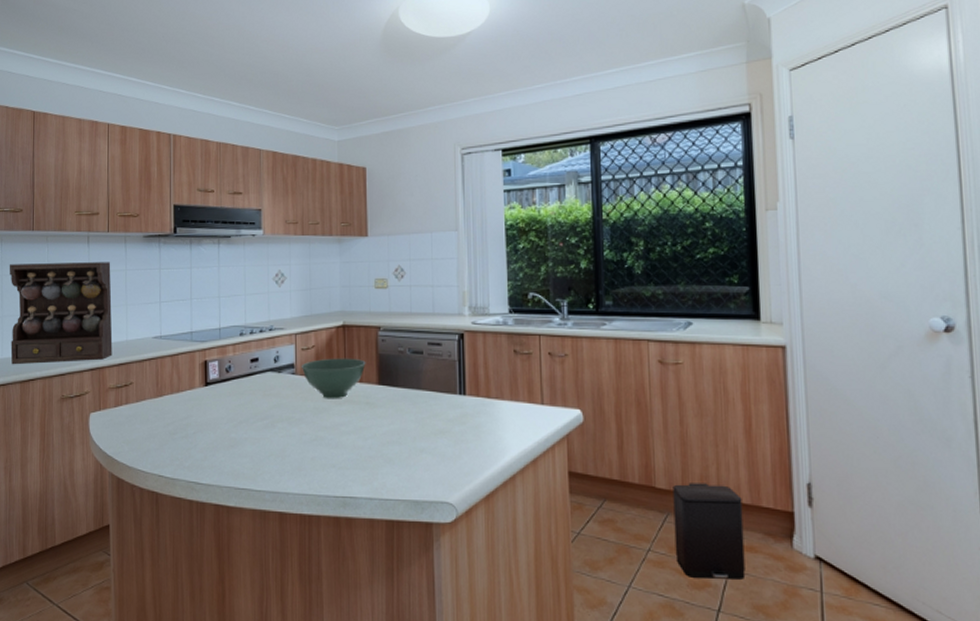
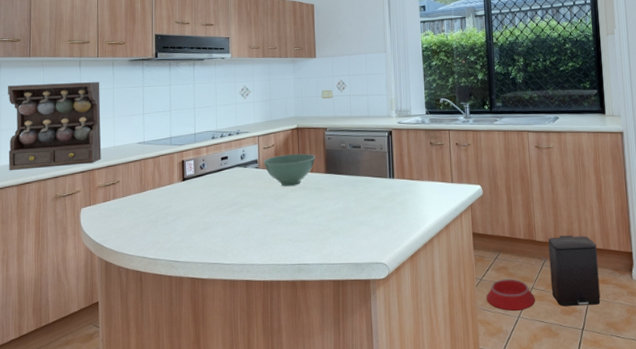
pet bowl: none [585,535,653,578] -> present [486,278,535,311]

